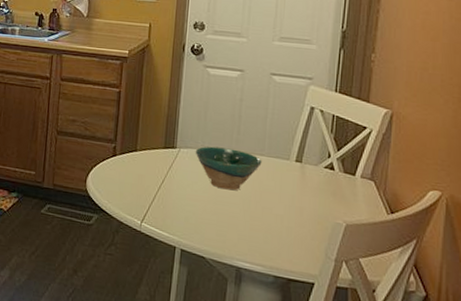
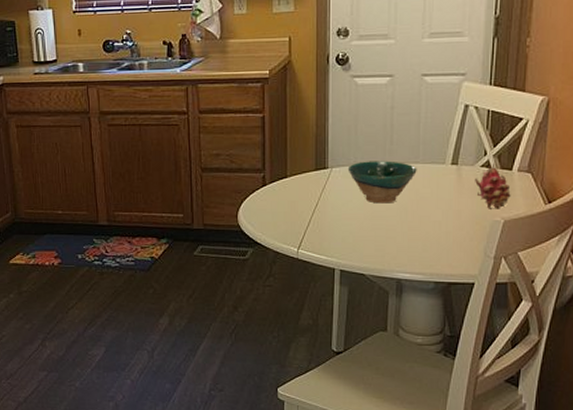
fruit: none [318,166,354,212] -> present [475,163,511,209]

